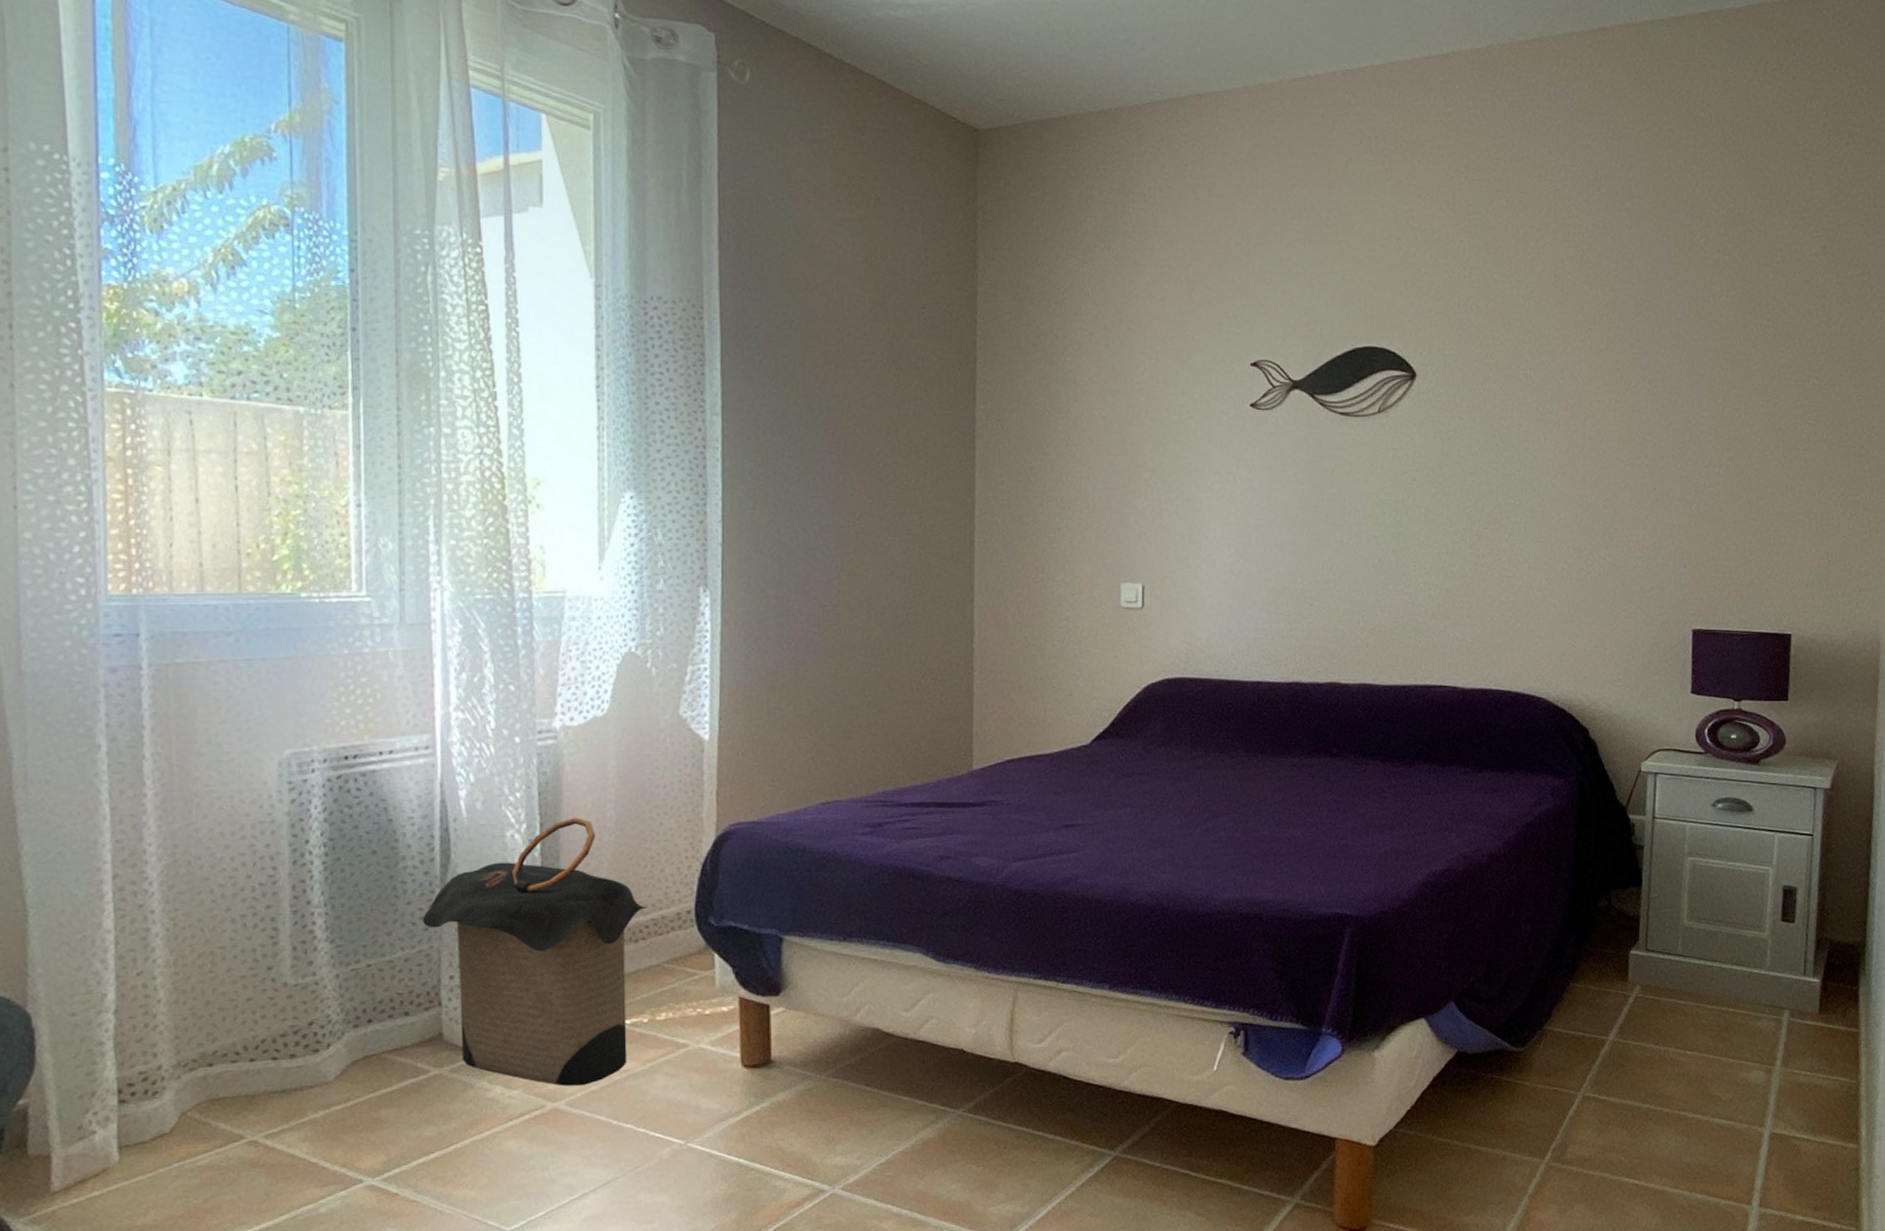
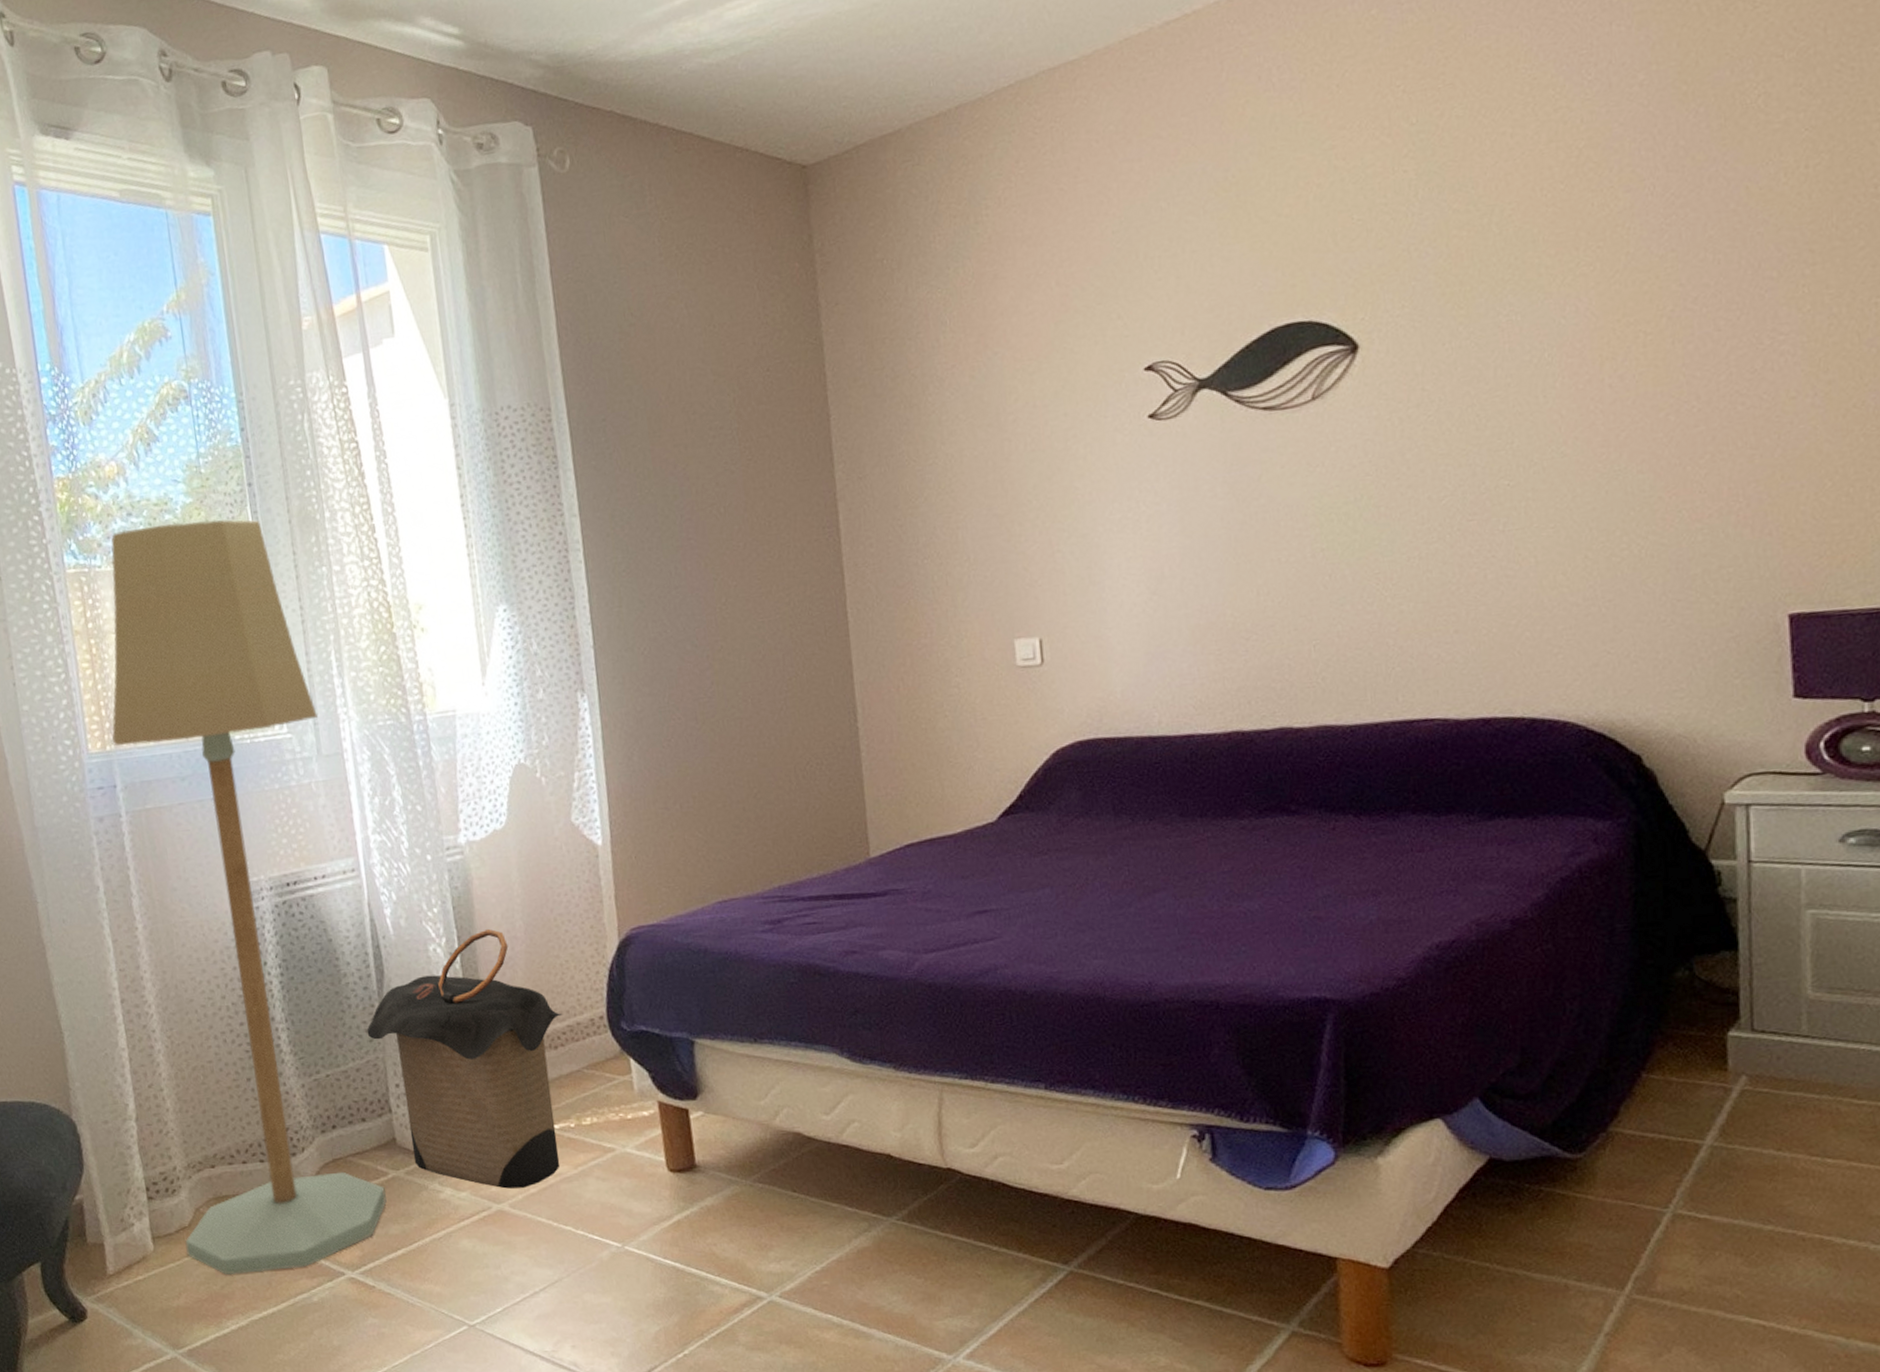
floor lamp: none [140,354,424,1187] -> present [111,519,387,1275]

